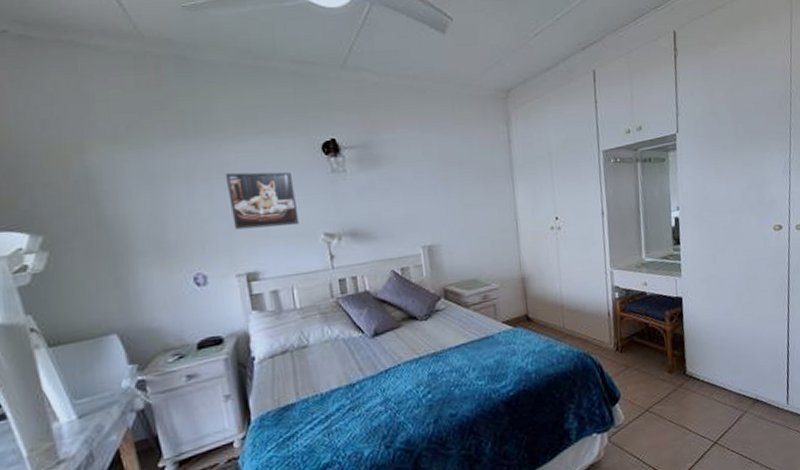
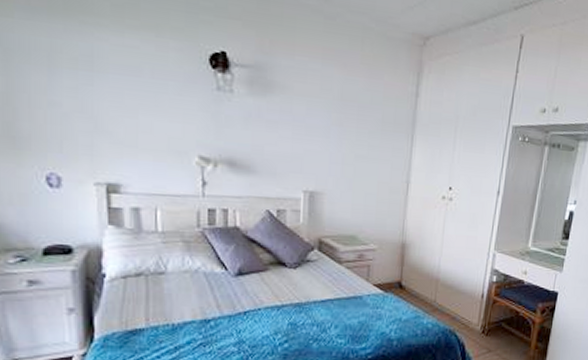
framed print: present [225,172,299,230] -> none [94,65,173,141]

